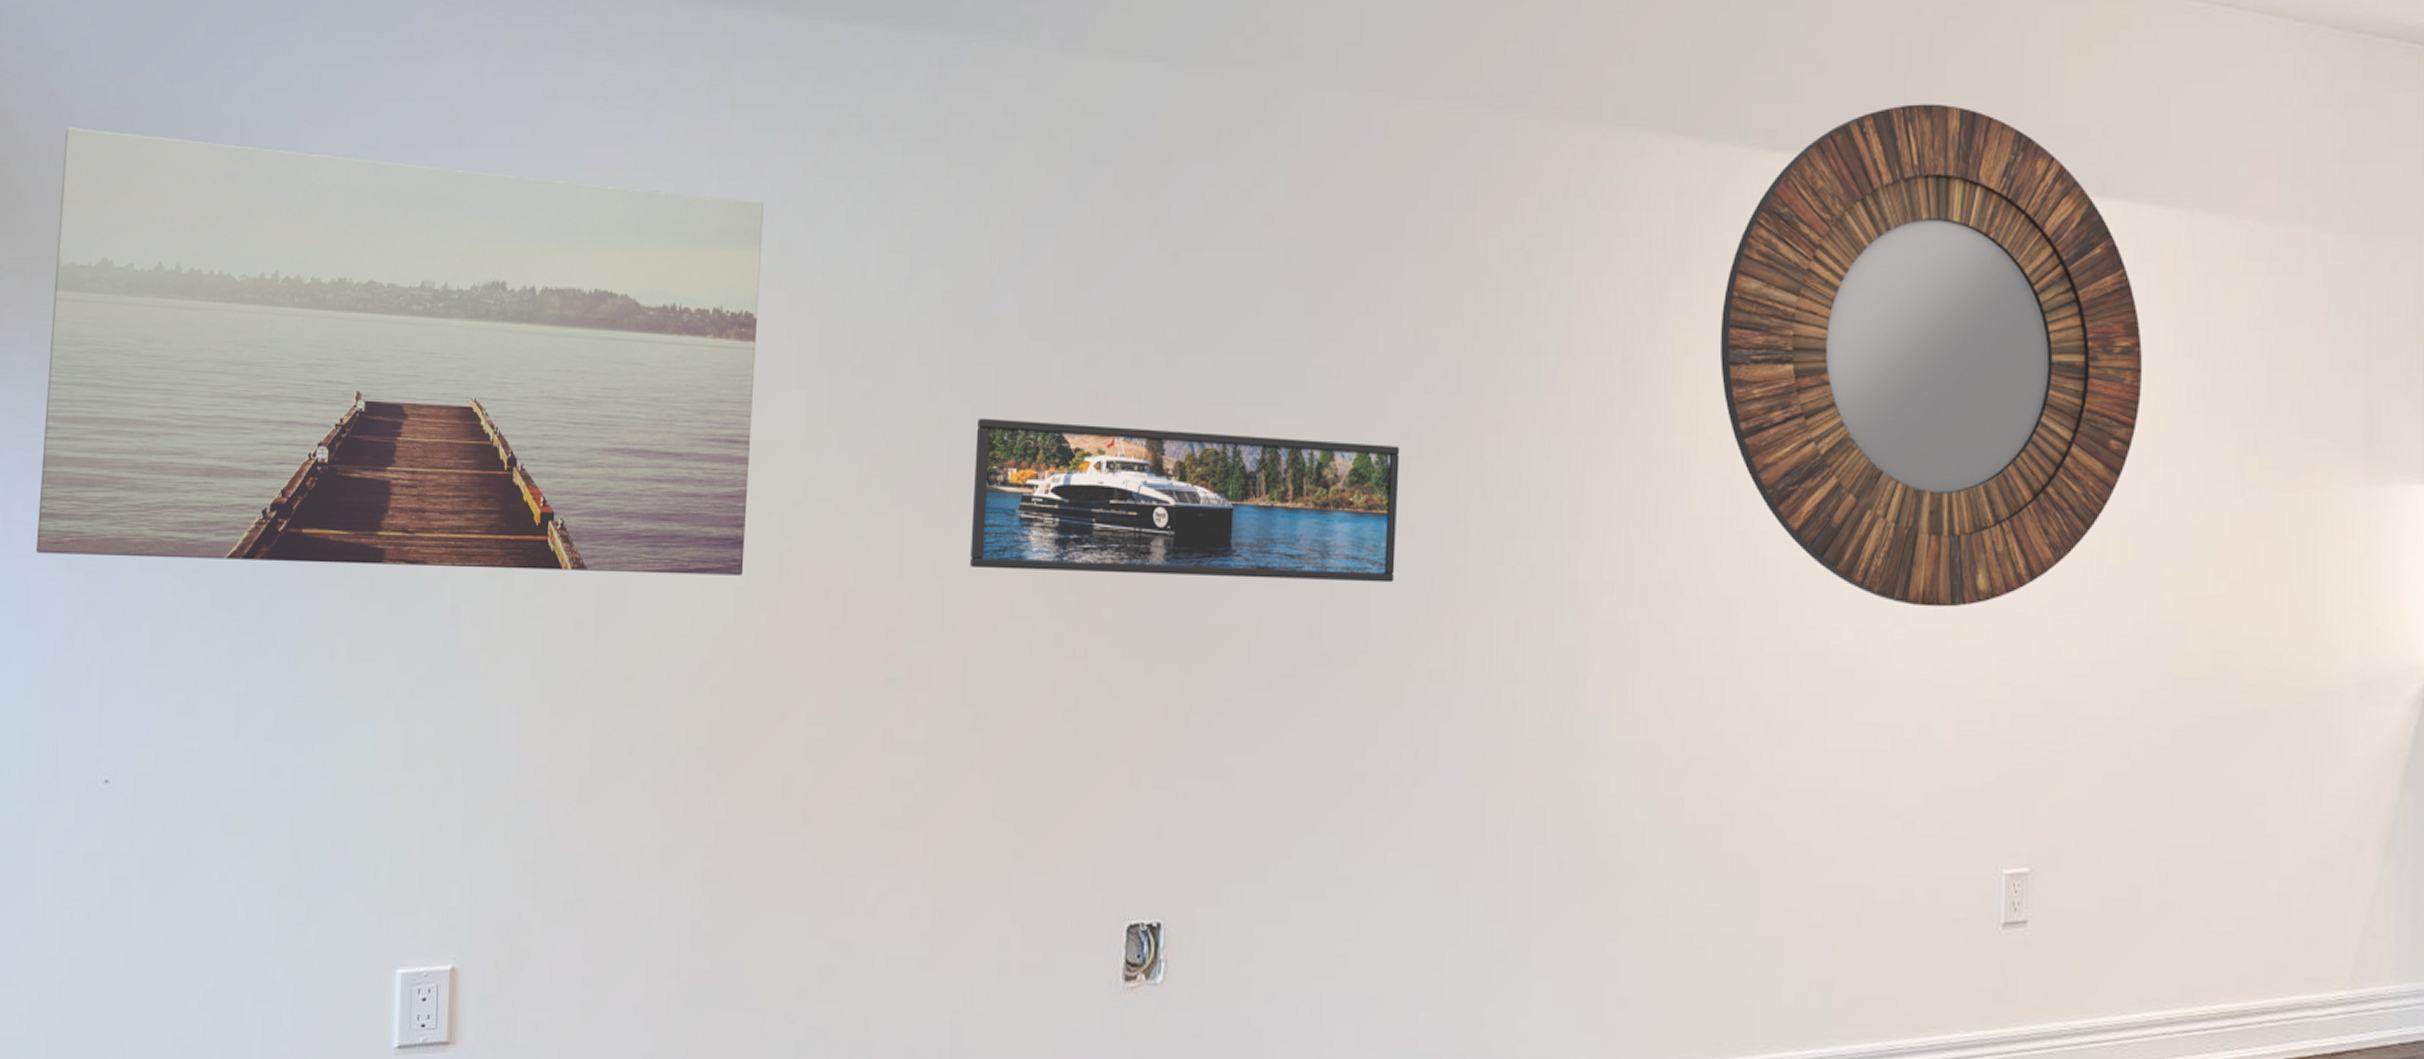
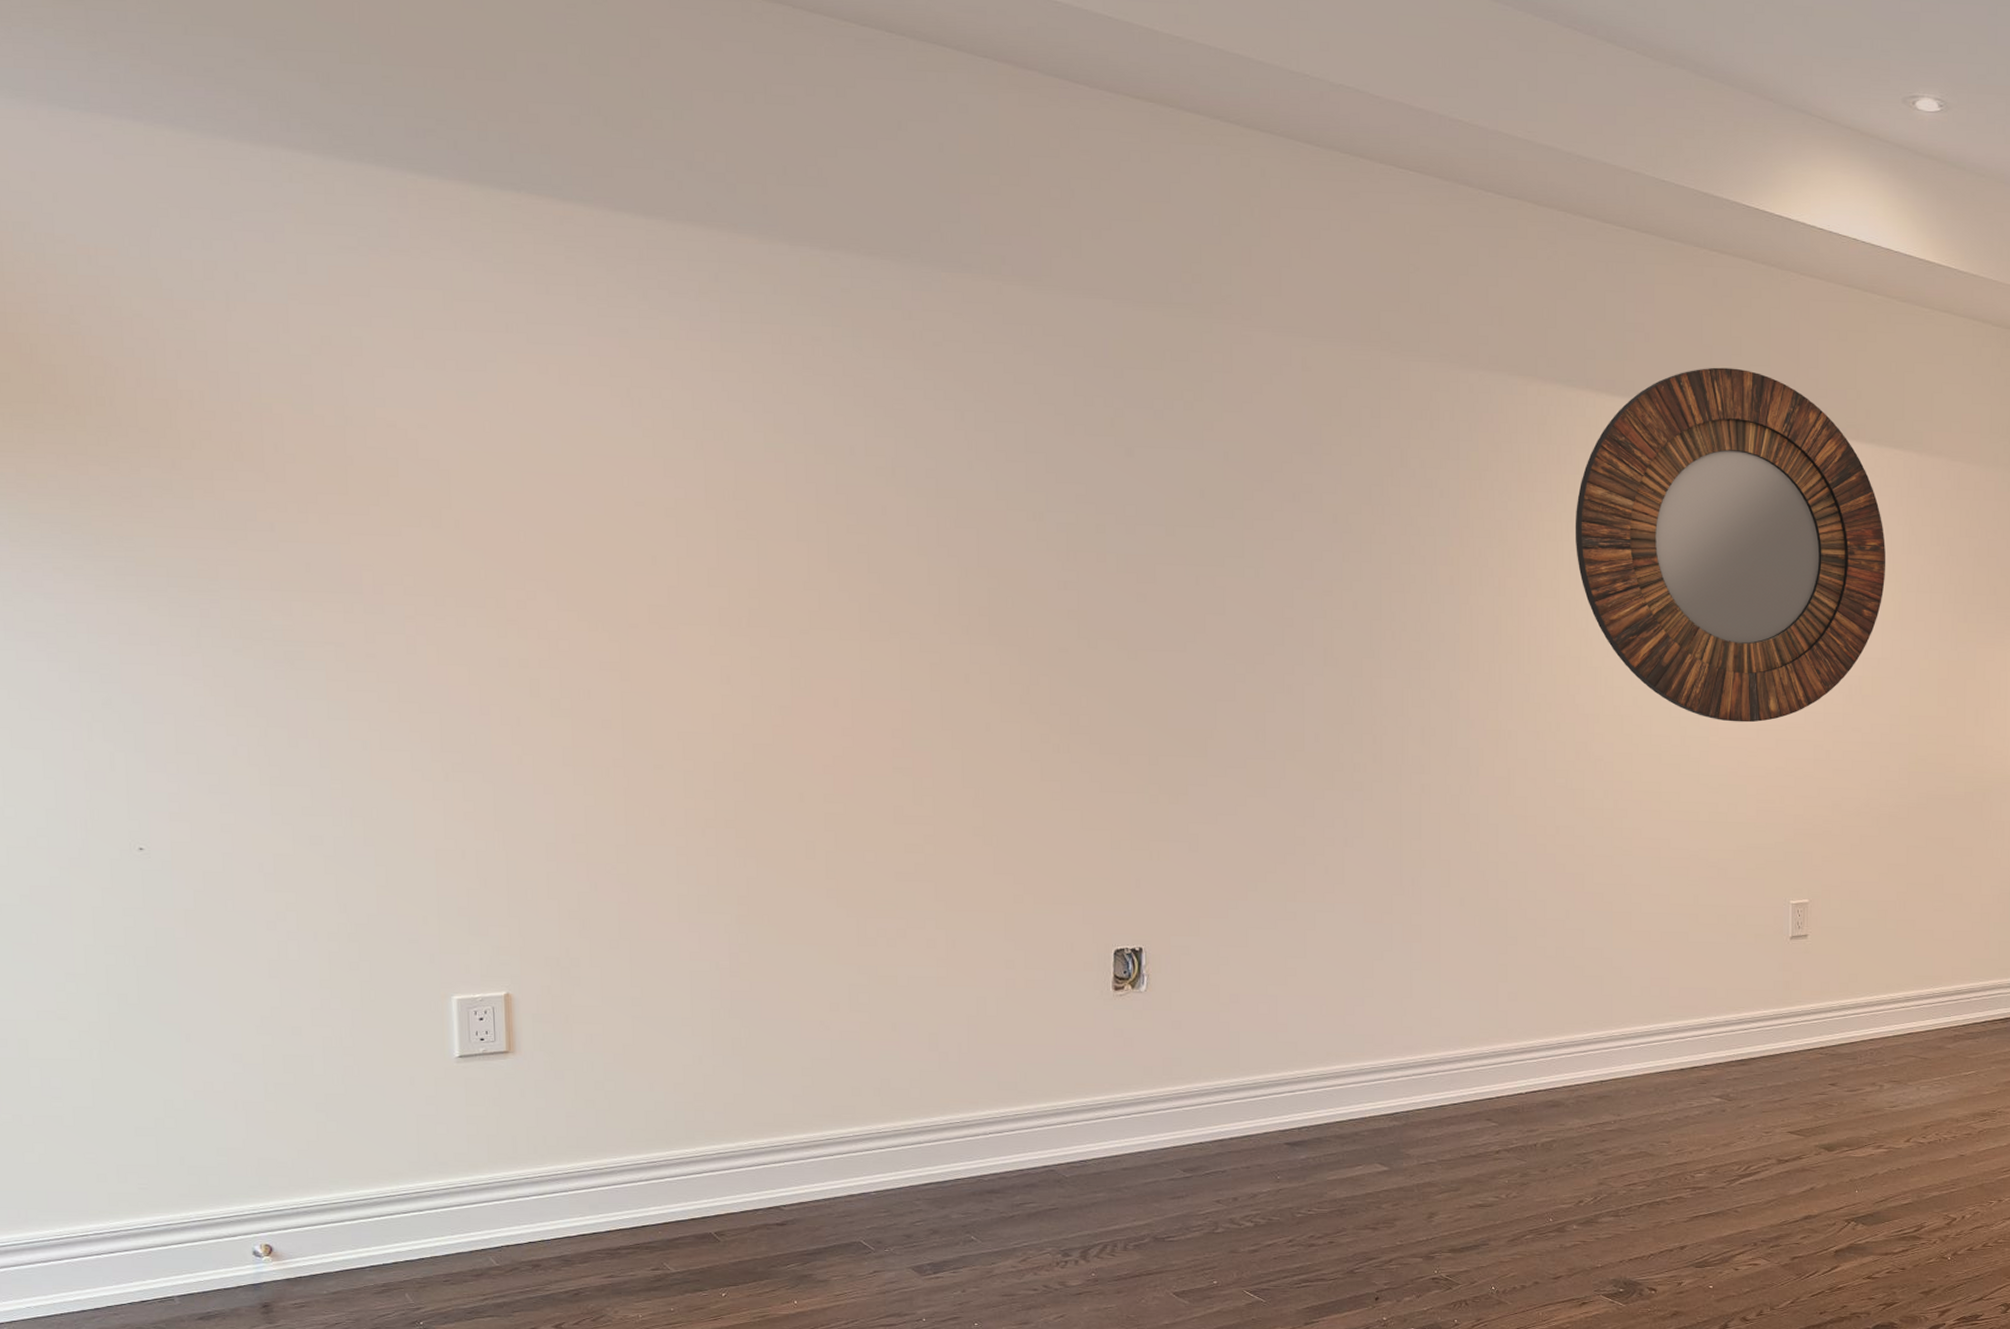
wall art: present [36,126,764,576] -> none [35,289,758,687]
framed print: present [970,418,1400,583] -> none [963,569,1324,700]

